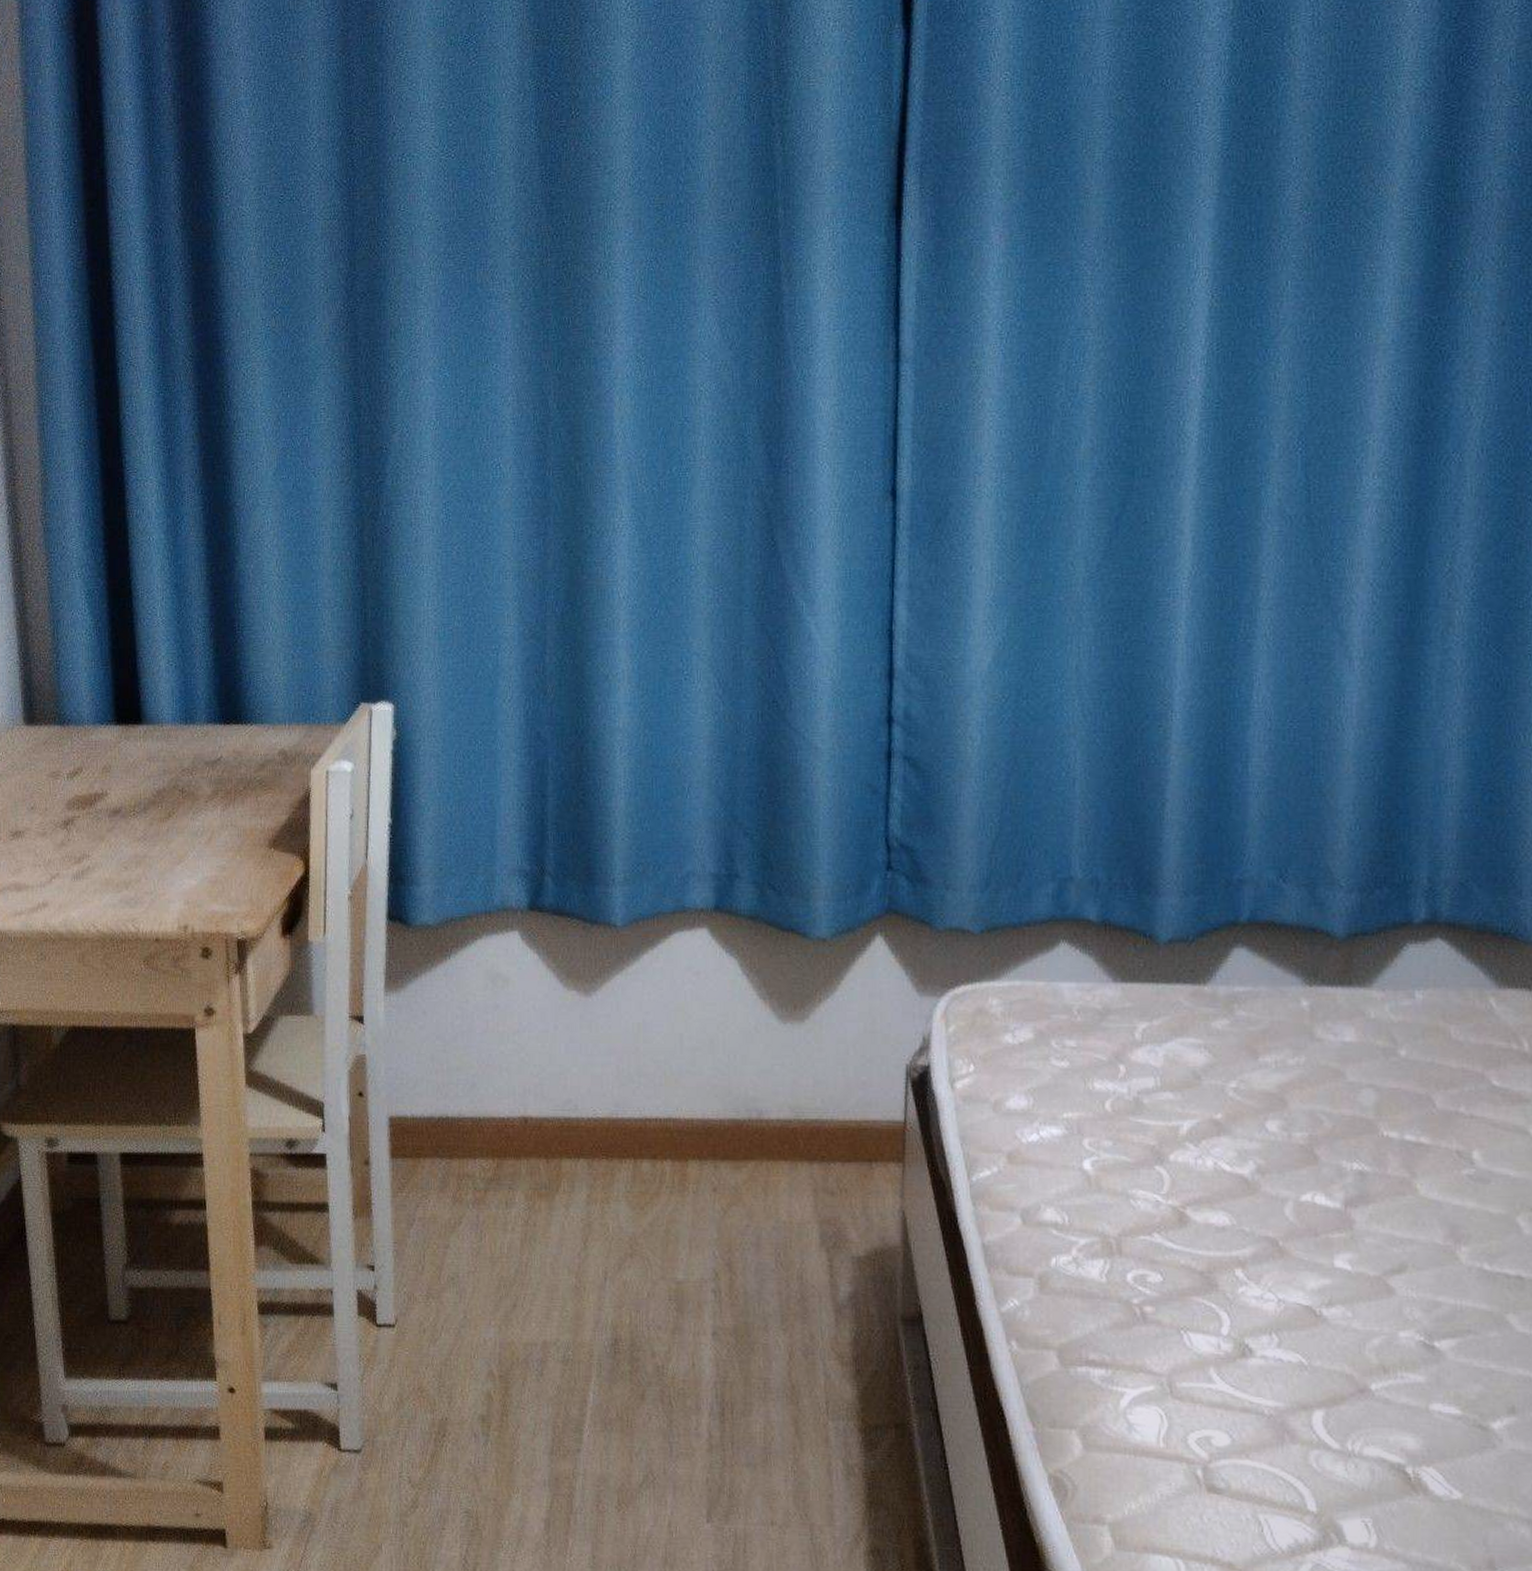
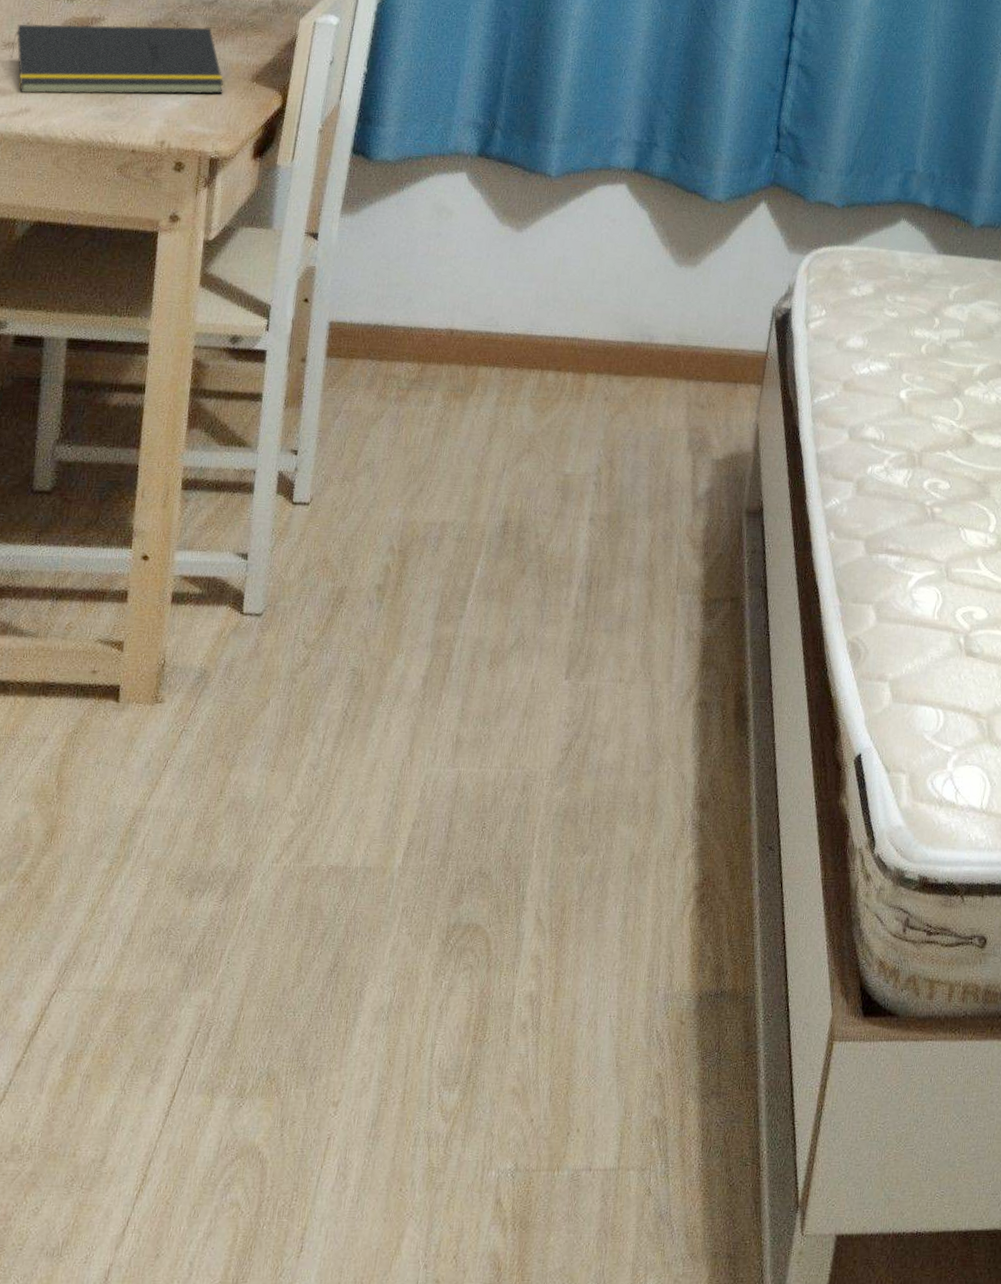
notepad: none [20,791,240,886] -> present [10,24,224,95]

